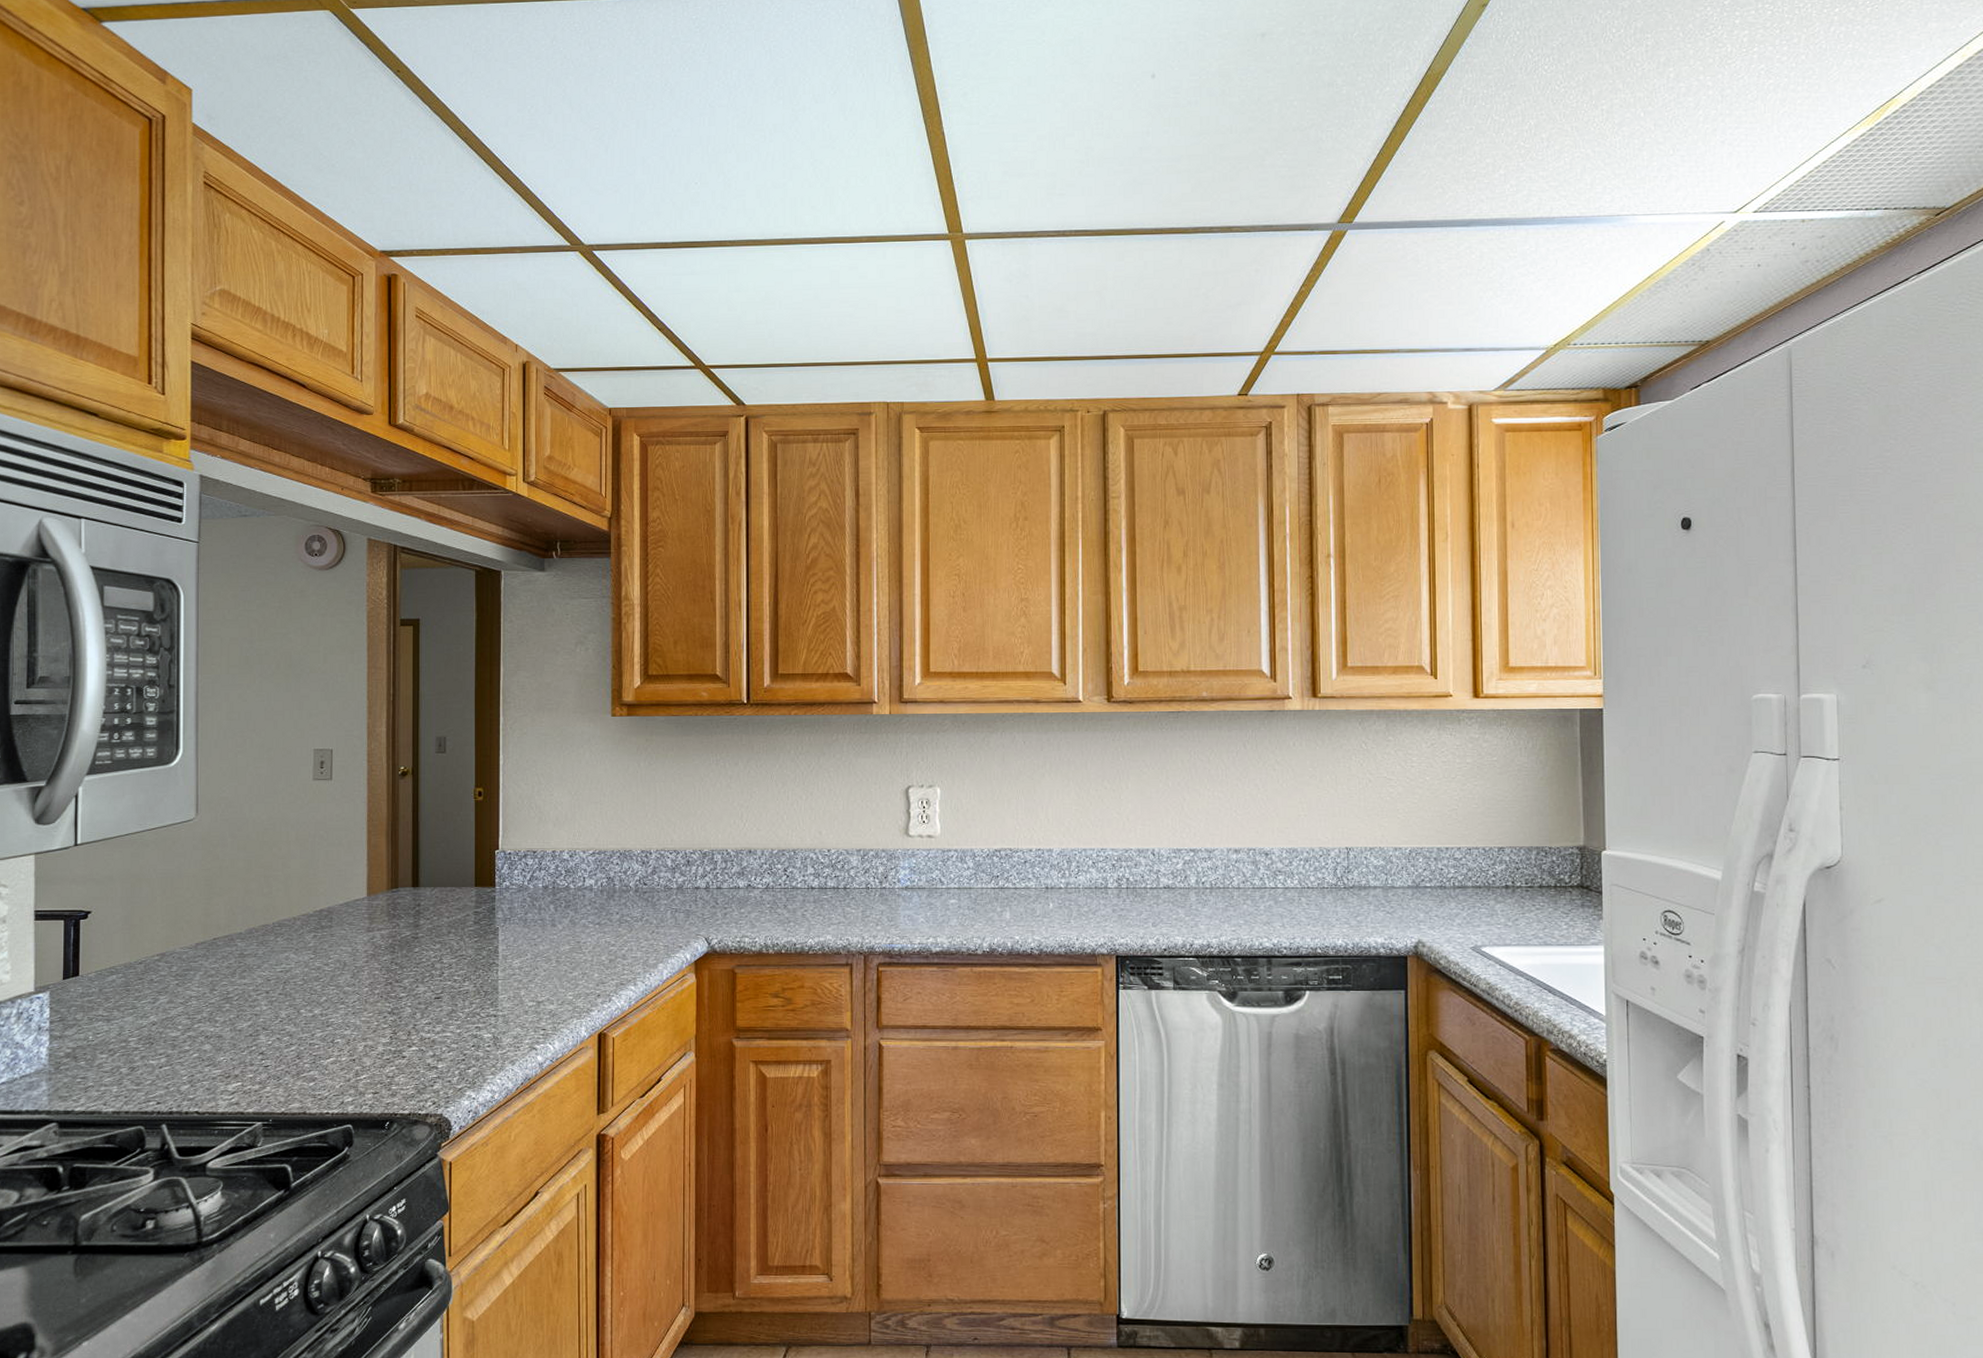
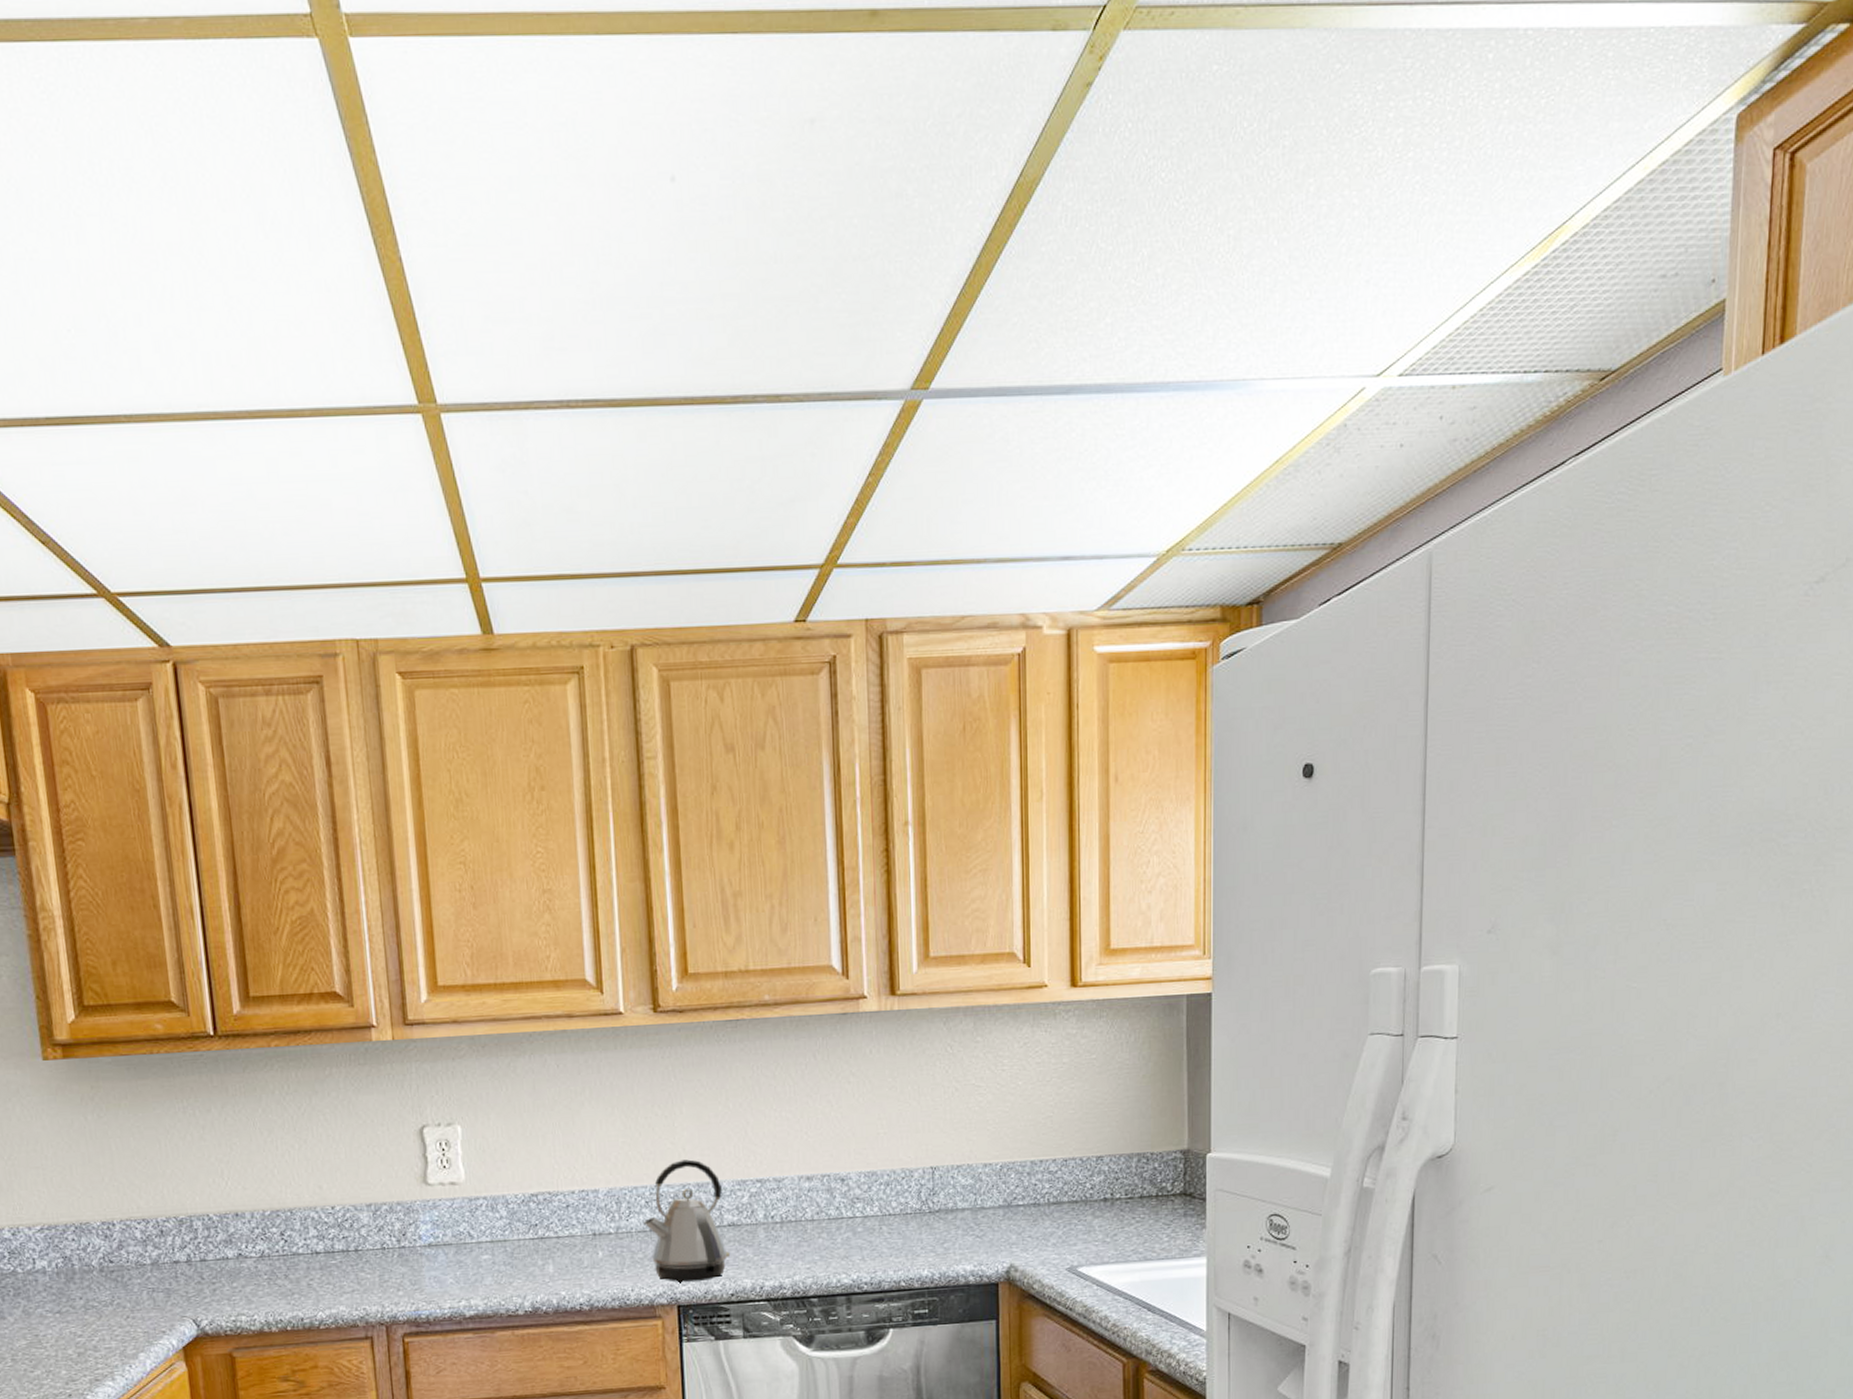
kettle: none [1090,828,1165,936] -> present [644,1159,731,1283]

